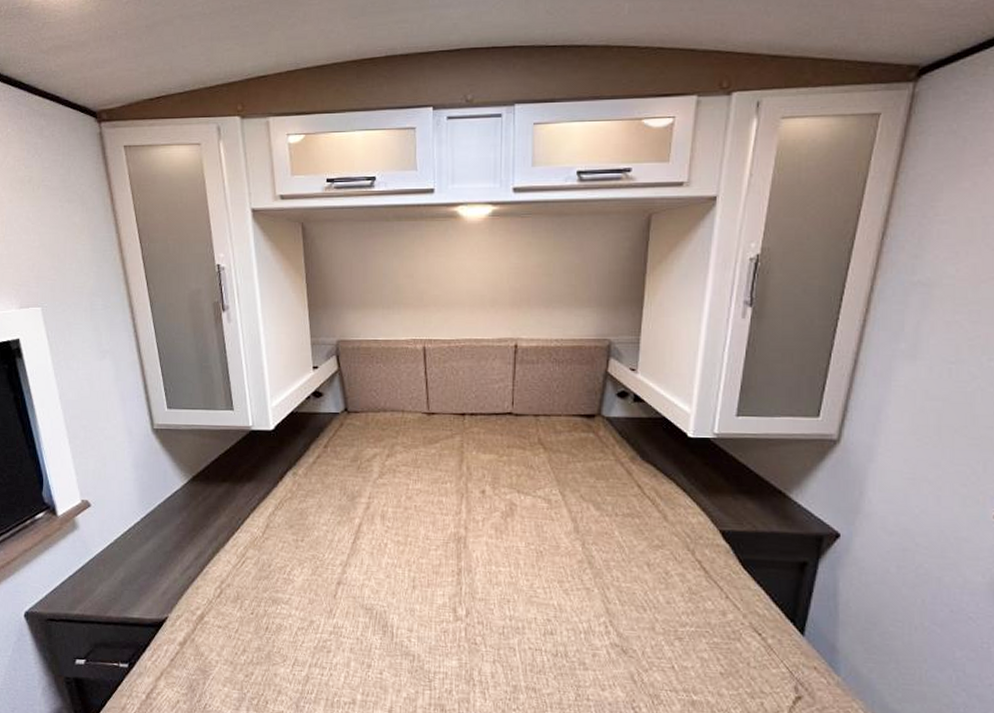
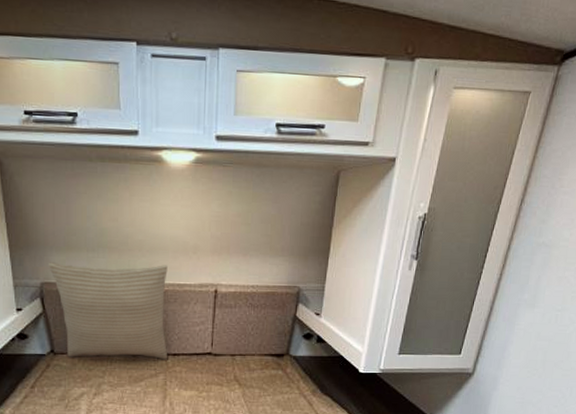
pillow: none [345,320,465,419] -> present [49,262,168,359]

